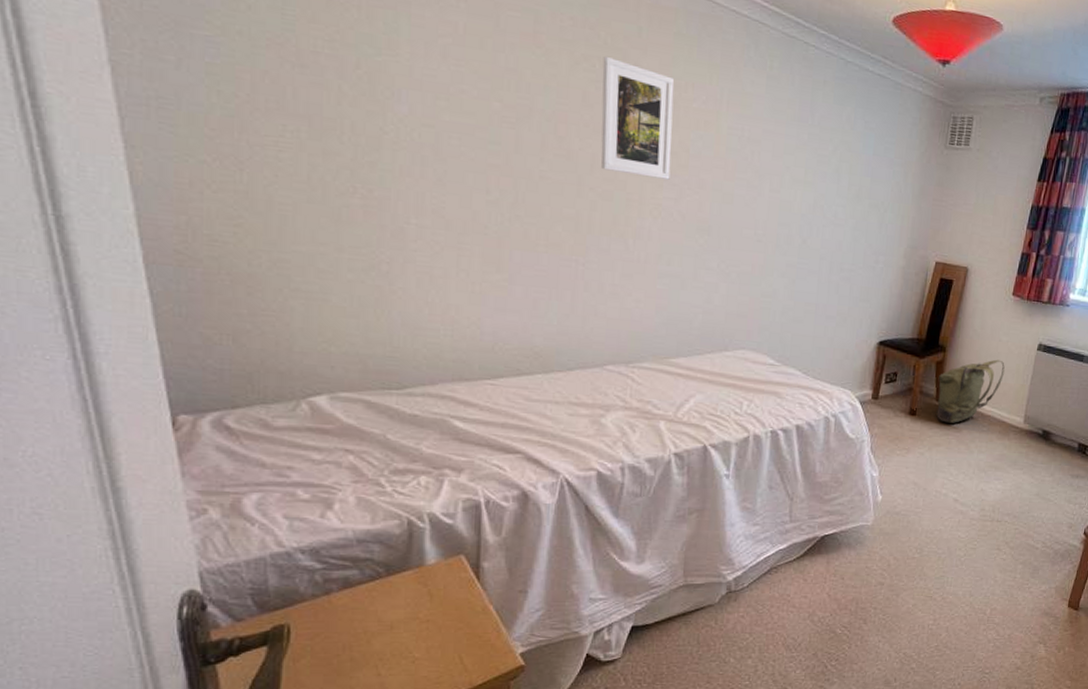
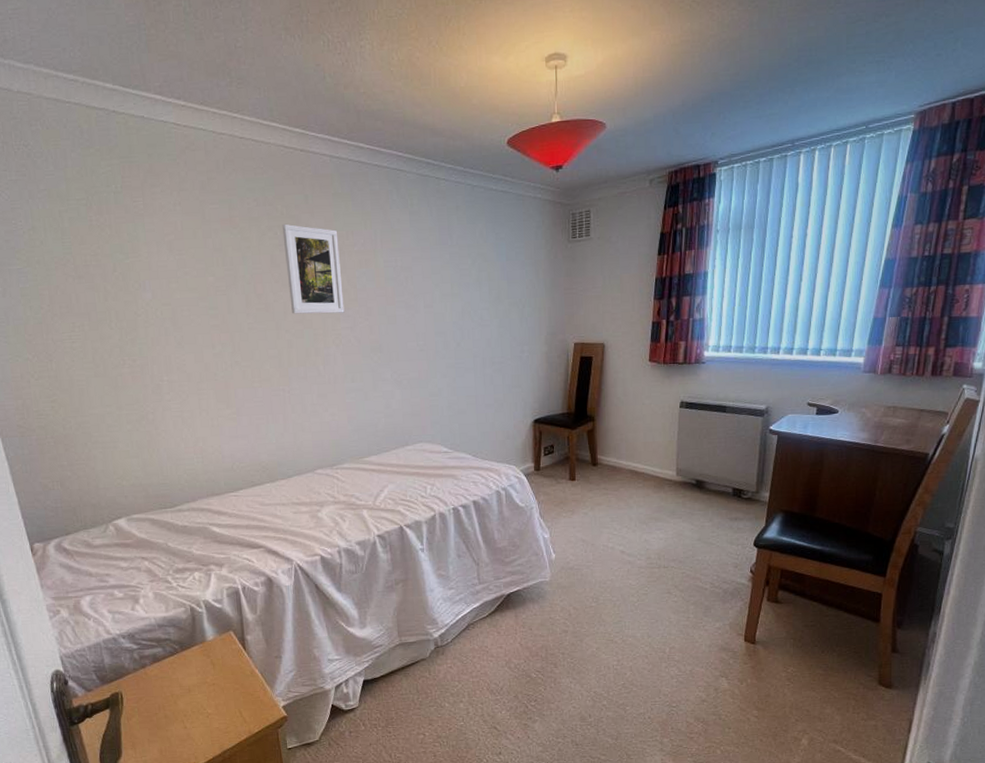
backpack: present [936,359,1005,423] -> none [592,421,651,484]

